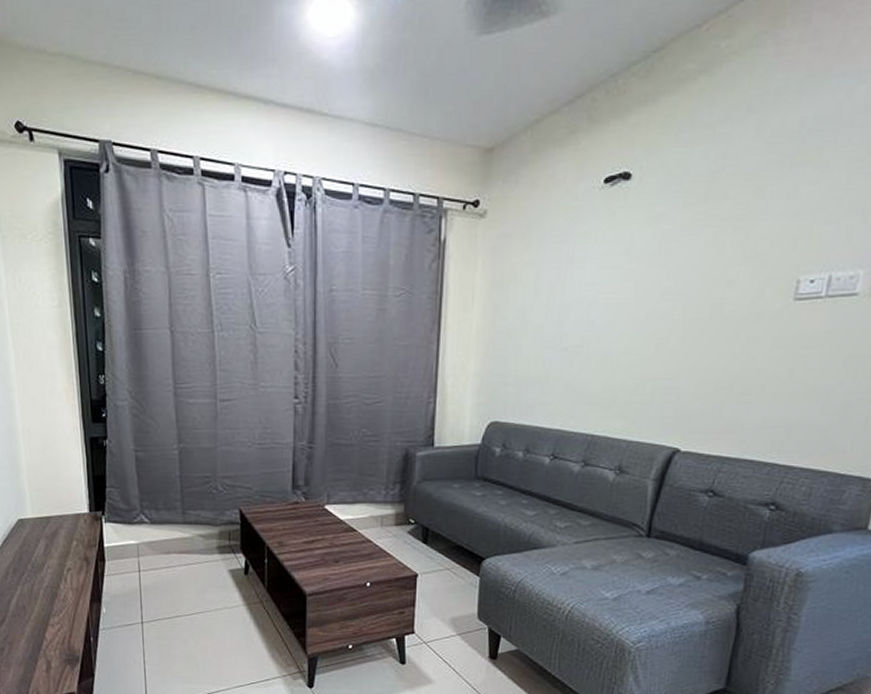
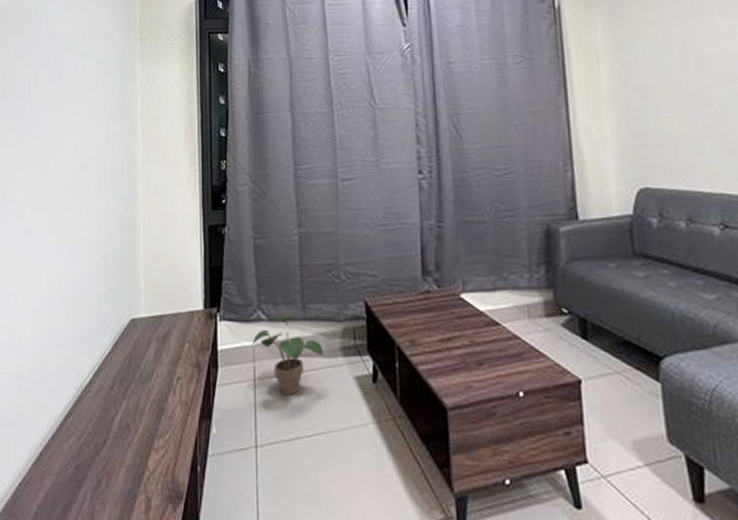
potted plant: none [136,518,201,584] -> present [252,313,323,395]

